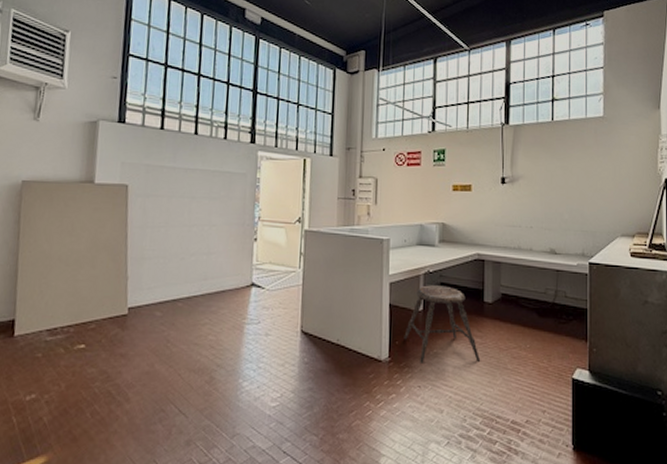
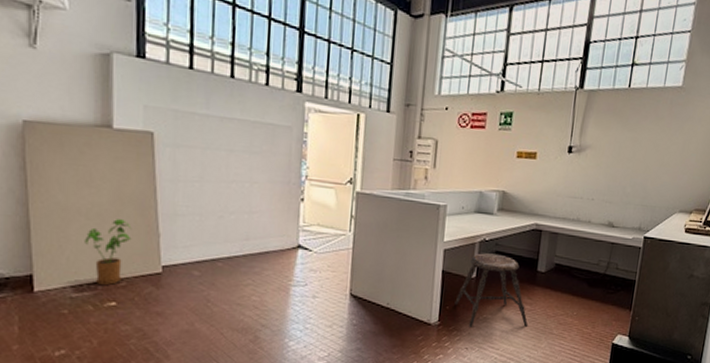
house plant: none [62,264,104,329] -> present [84,219,132,286]

